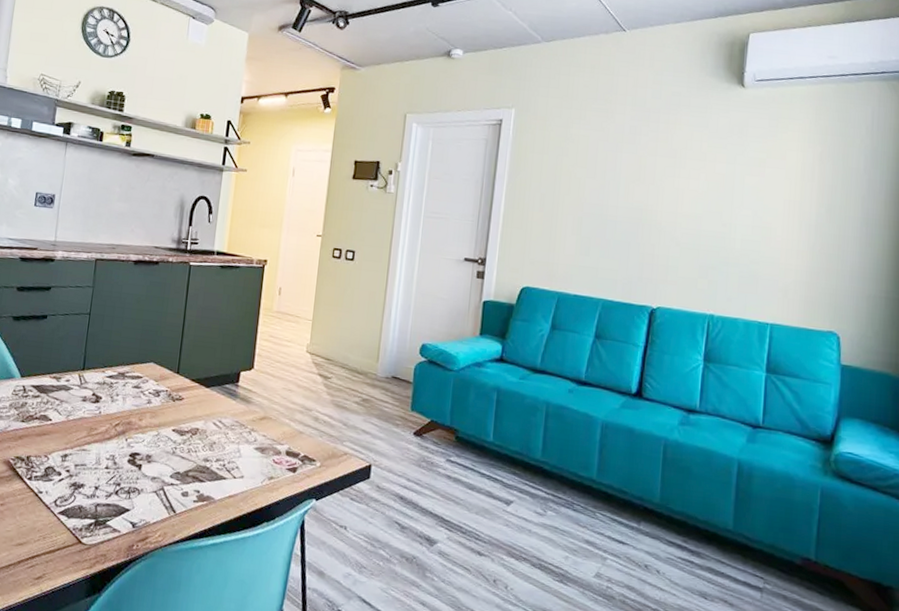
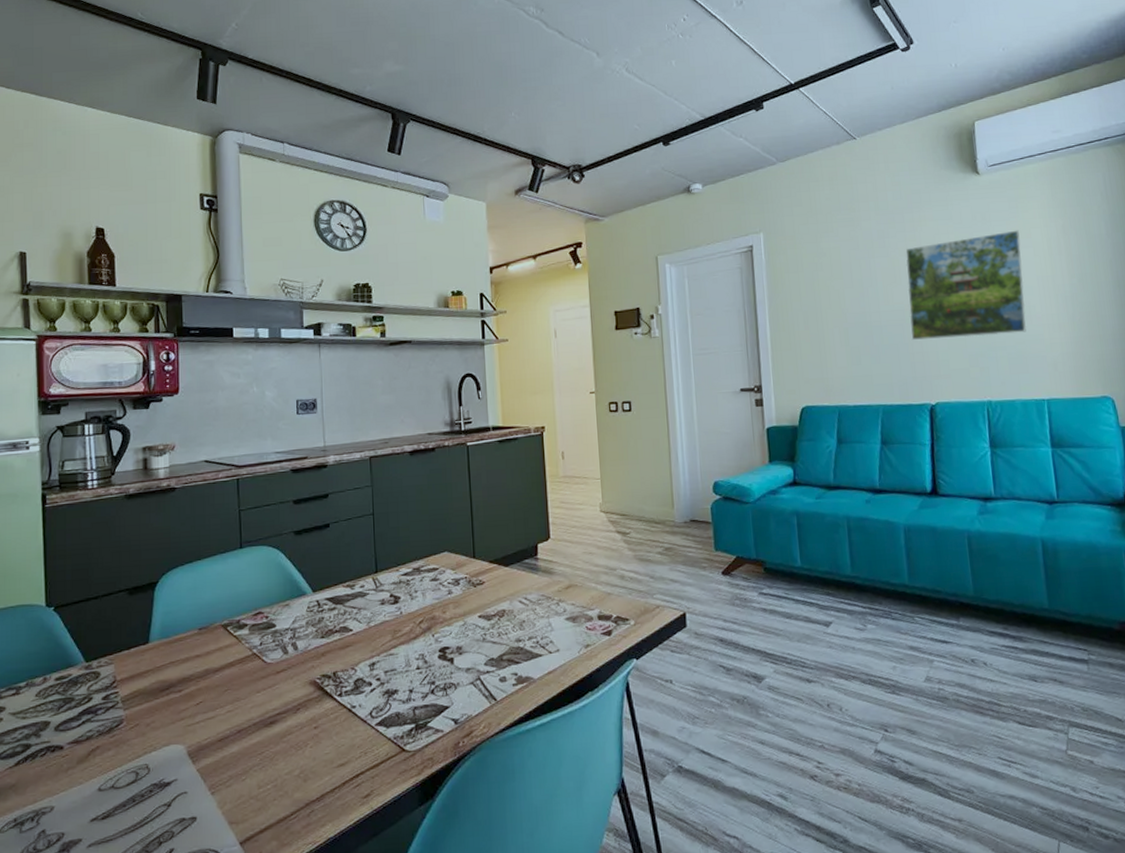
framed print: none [644,148,774,253] -> present [905,230,1027,340]

